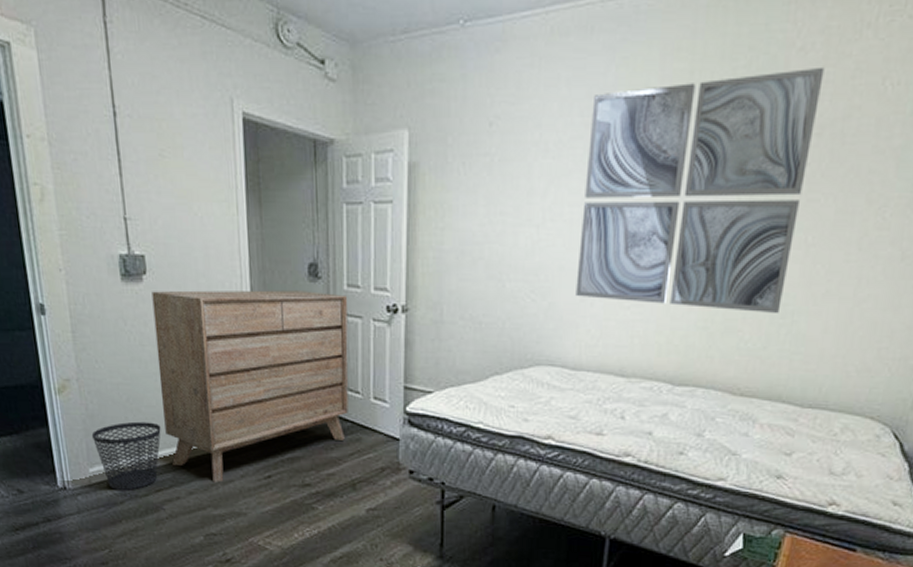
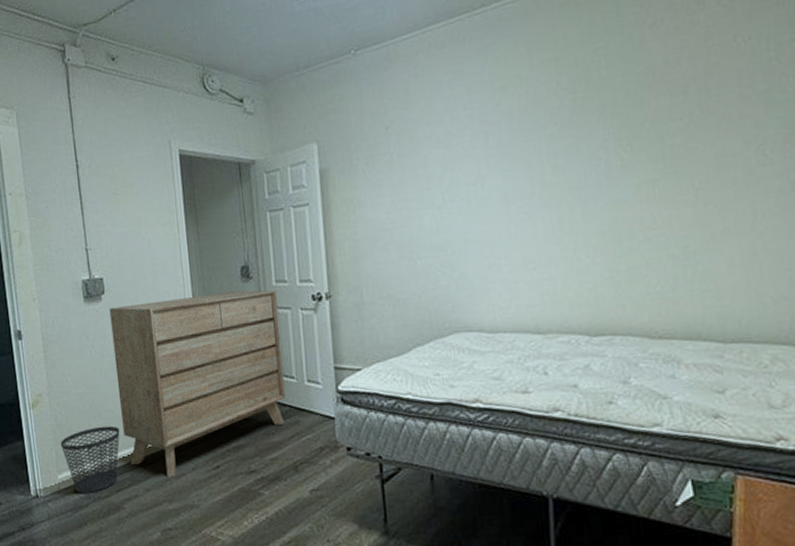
wall art: present [576,66,825,313] -> none [473,36,682,265]

